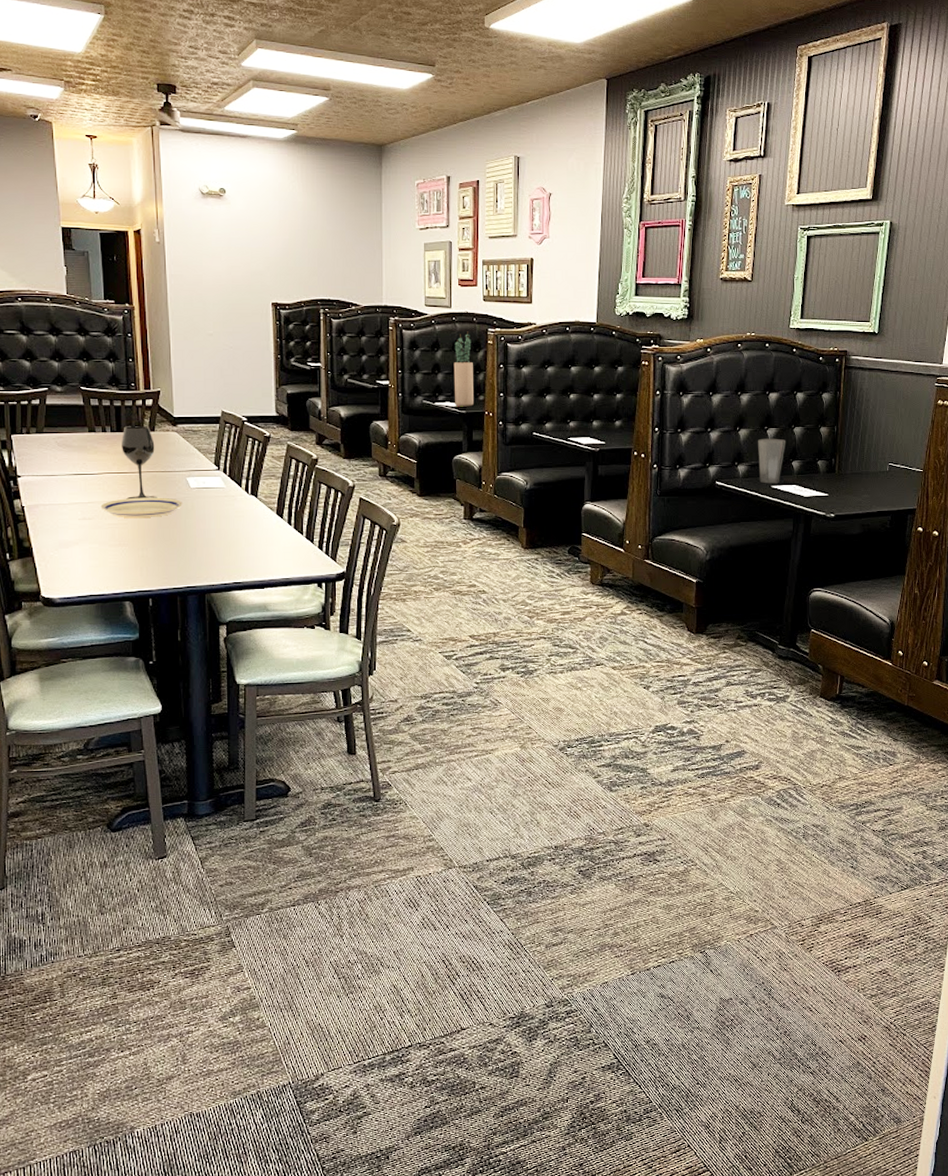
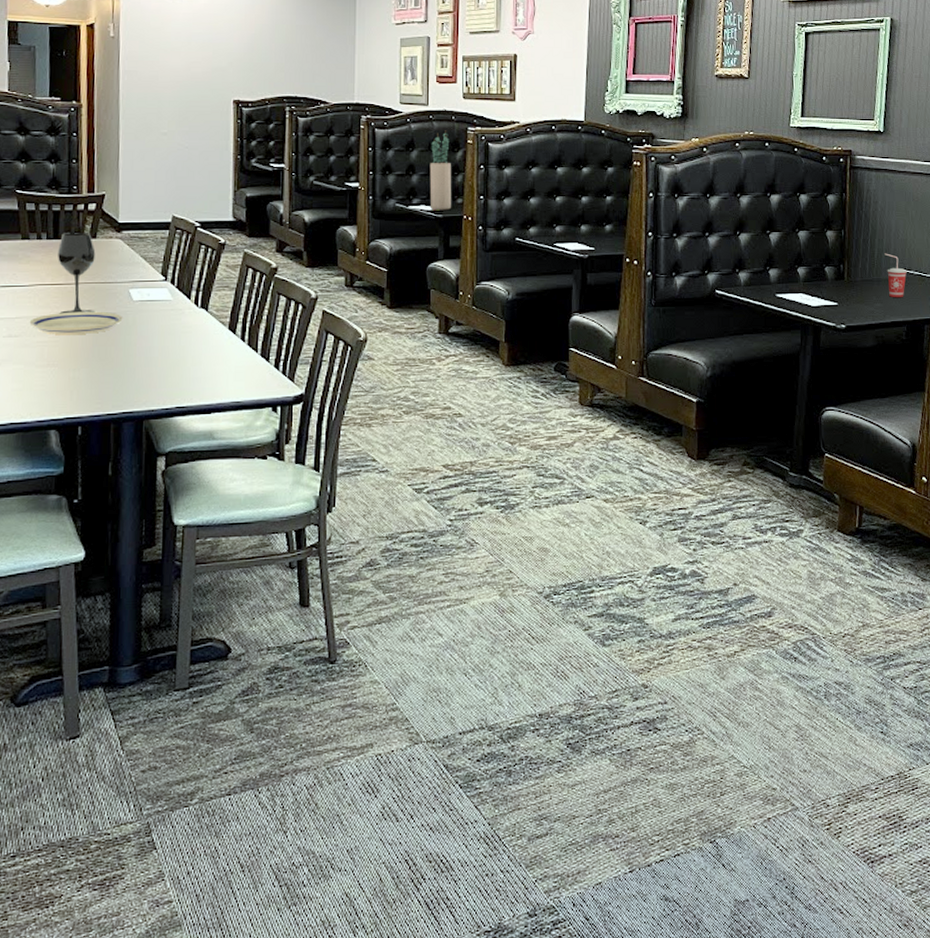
cup: present [757,438,786,485] -> none [759,243,791,294]
beverage cup: none [874,448,894,490] -> present [885,253,907,298]

